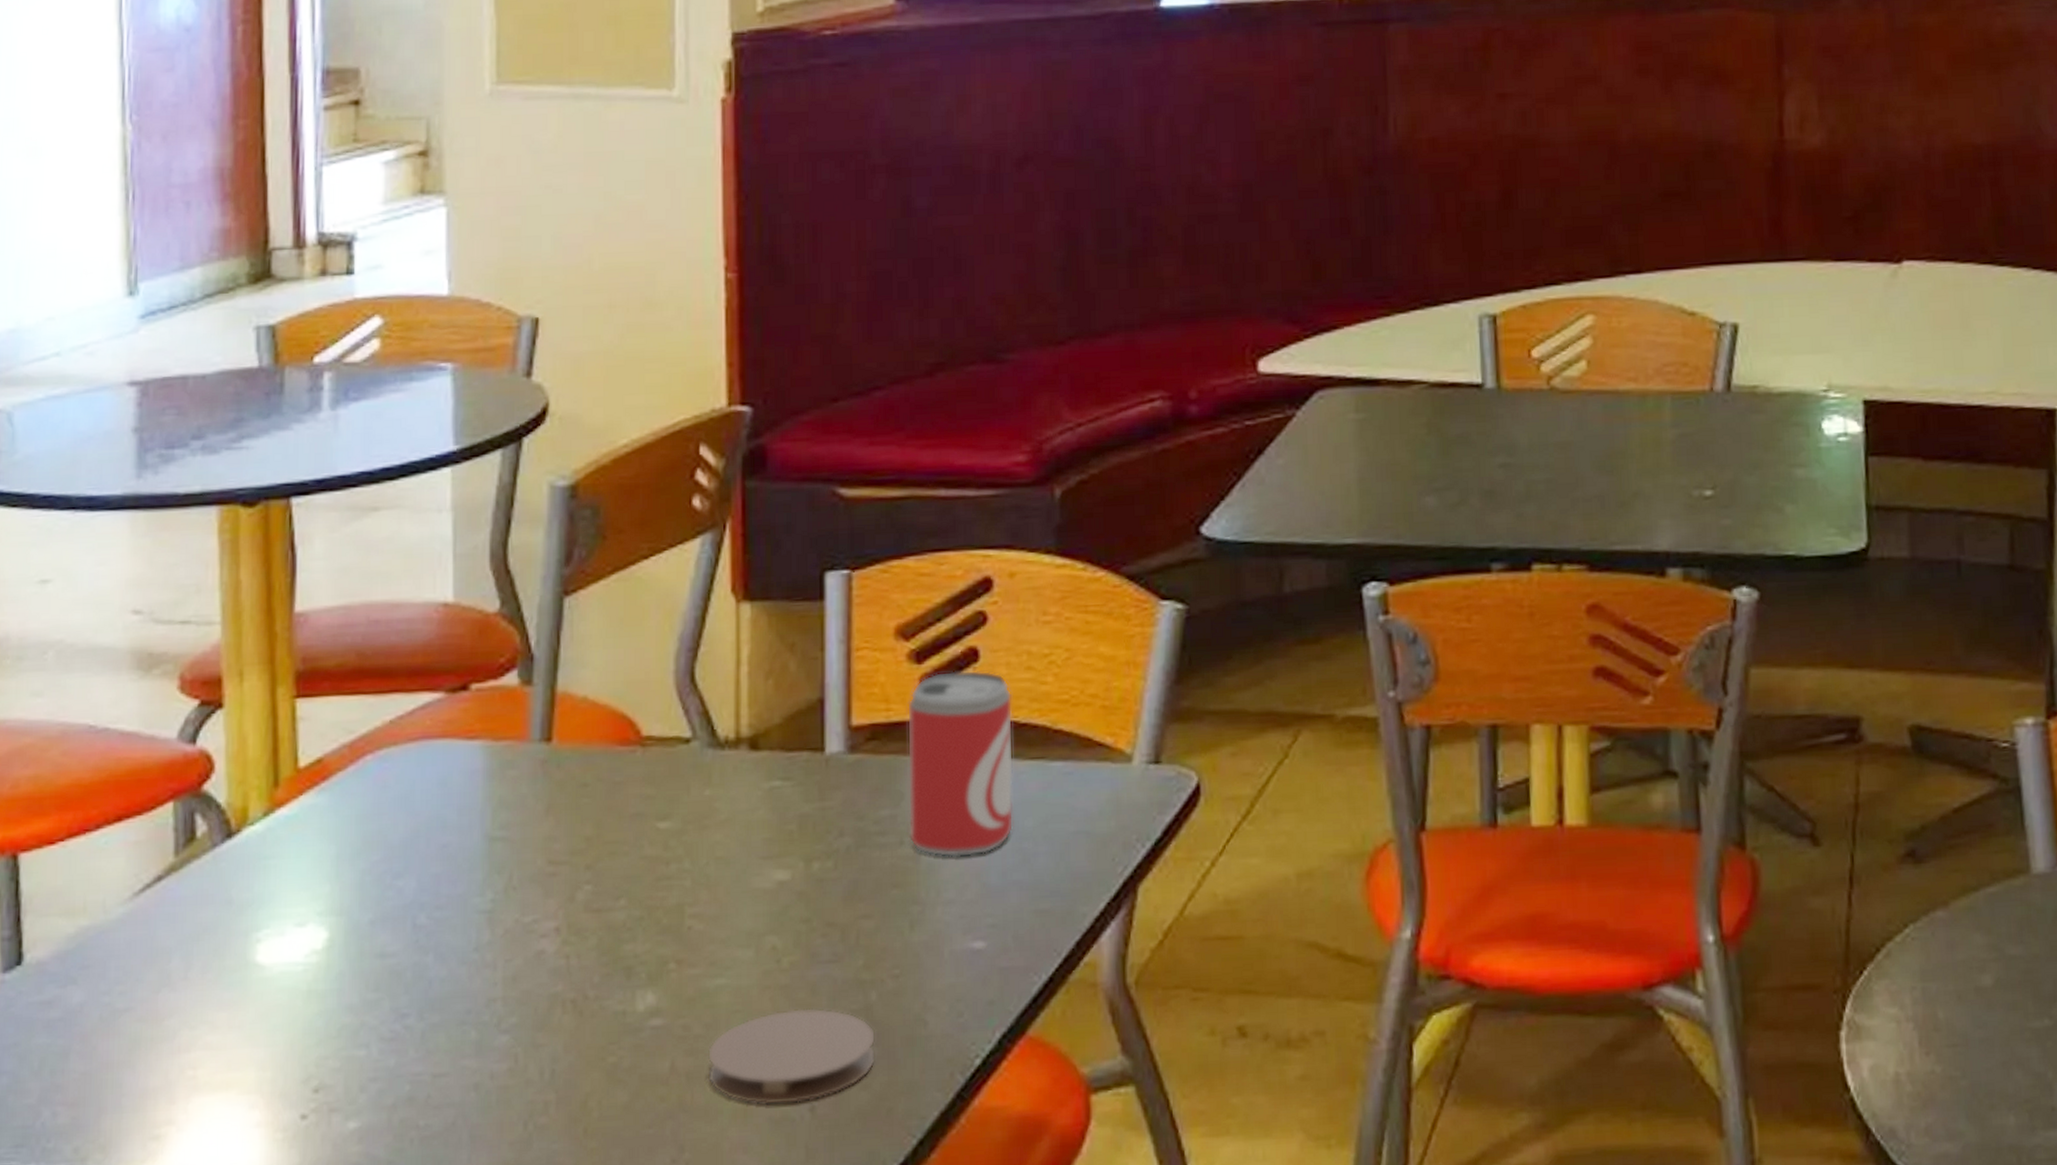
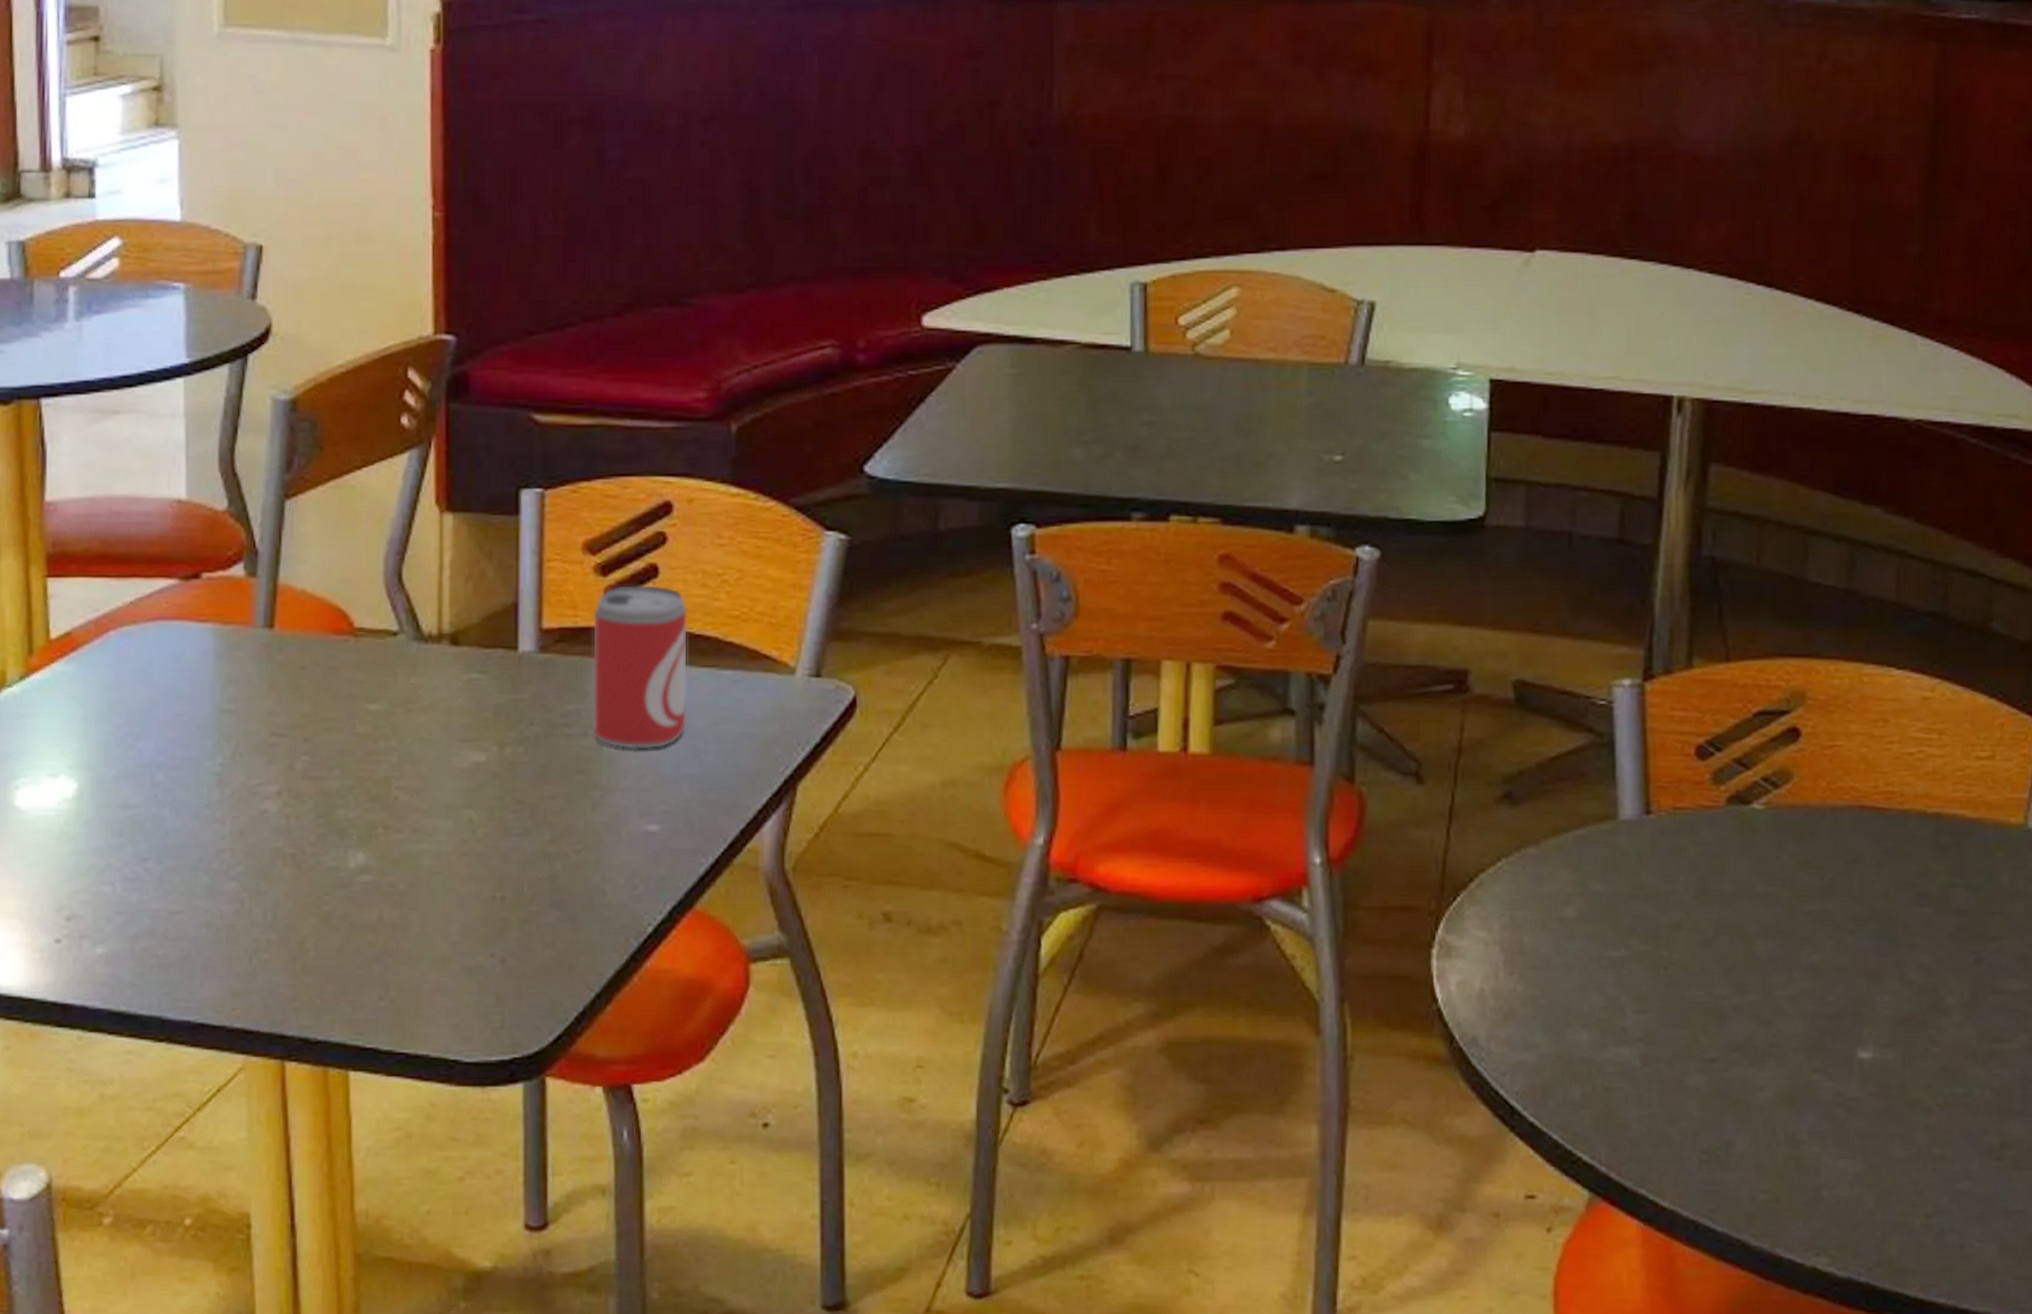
coaster: present [708,1008,875,1106] -> none [411,874,559,956]

